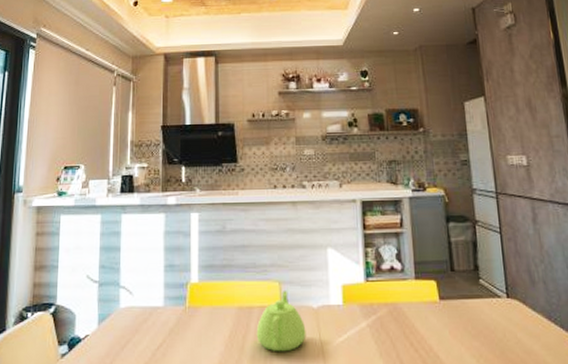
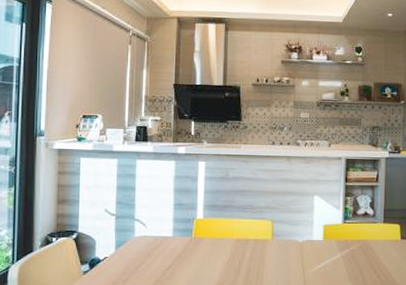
teapot: present [256,289,306,352] -> none [250,227,292,275]

